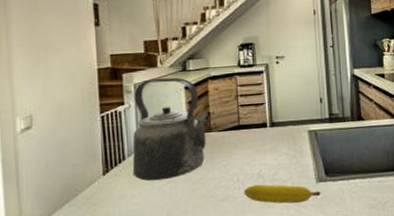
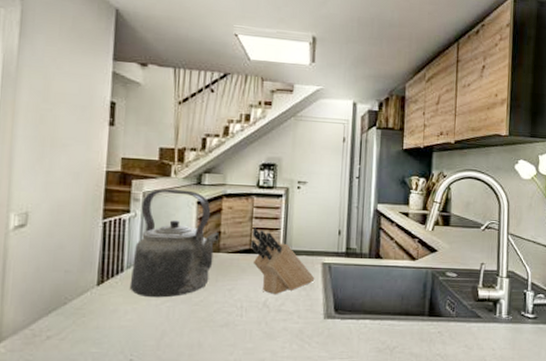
knife block: none [238,105,303,165] -> present [250,228,315,294]
fruit: present [243,184,321,204] -> none [246,314,327,339]

